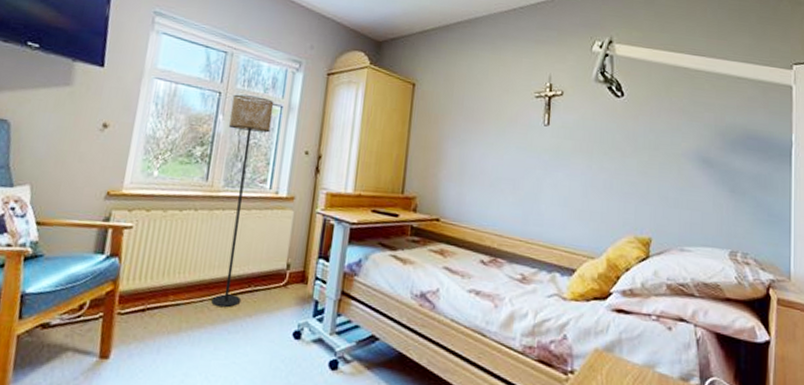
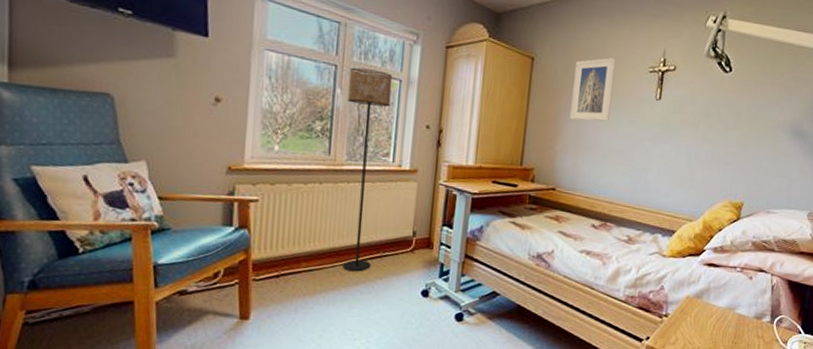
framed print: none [453,83,500,148] -> present [569,58,617,122]

